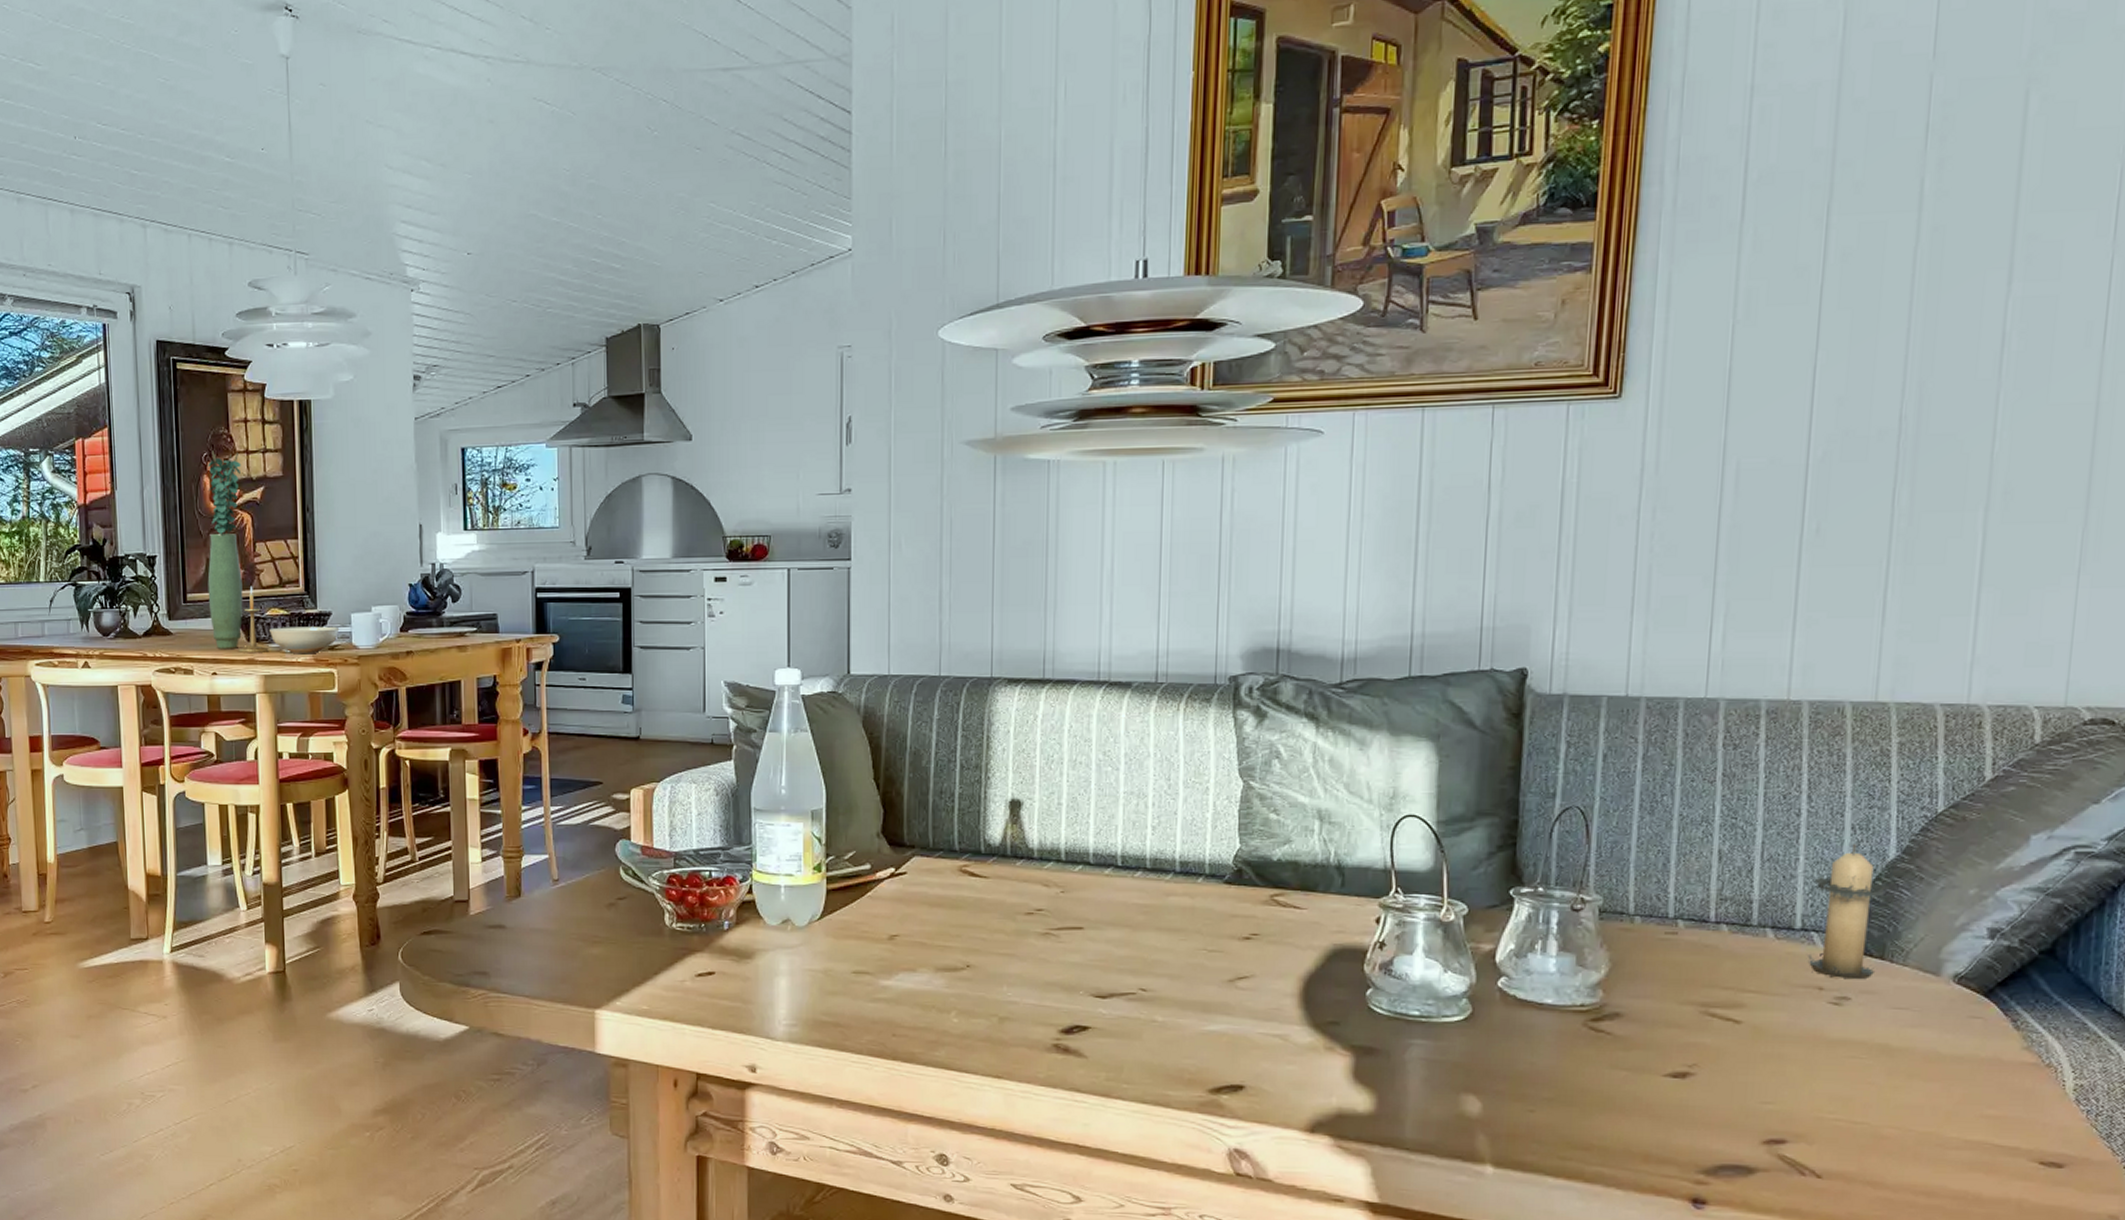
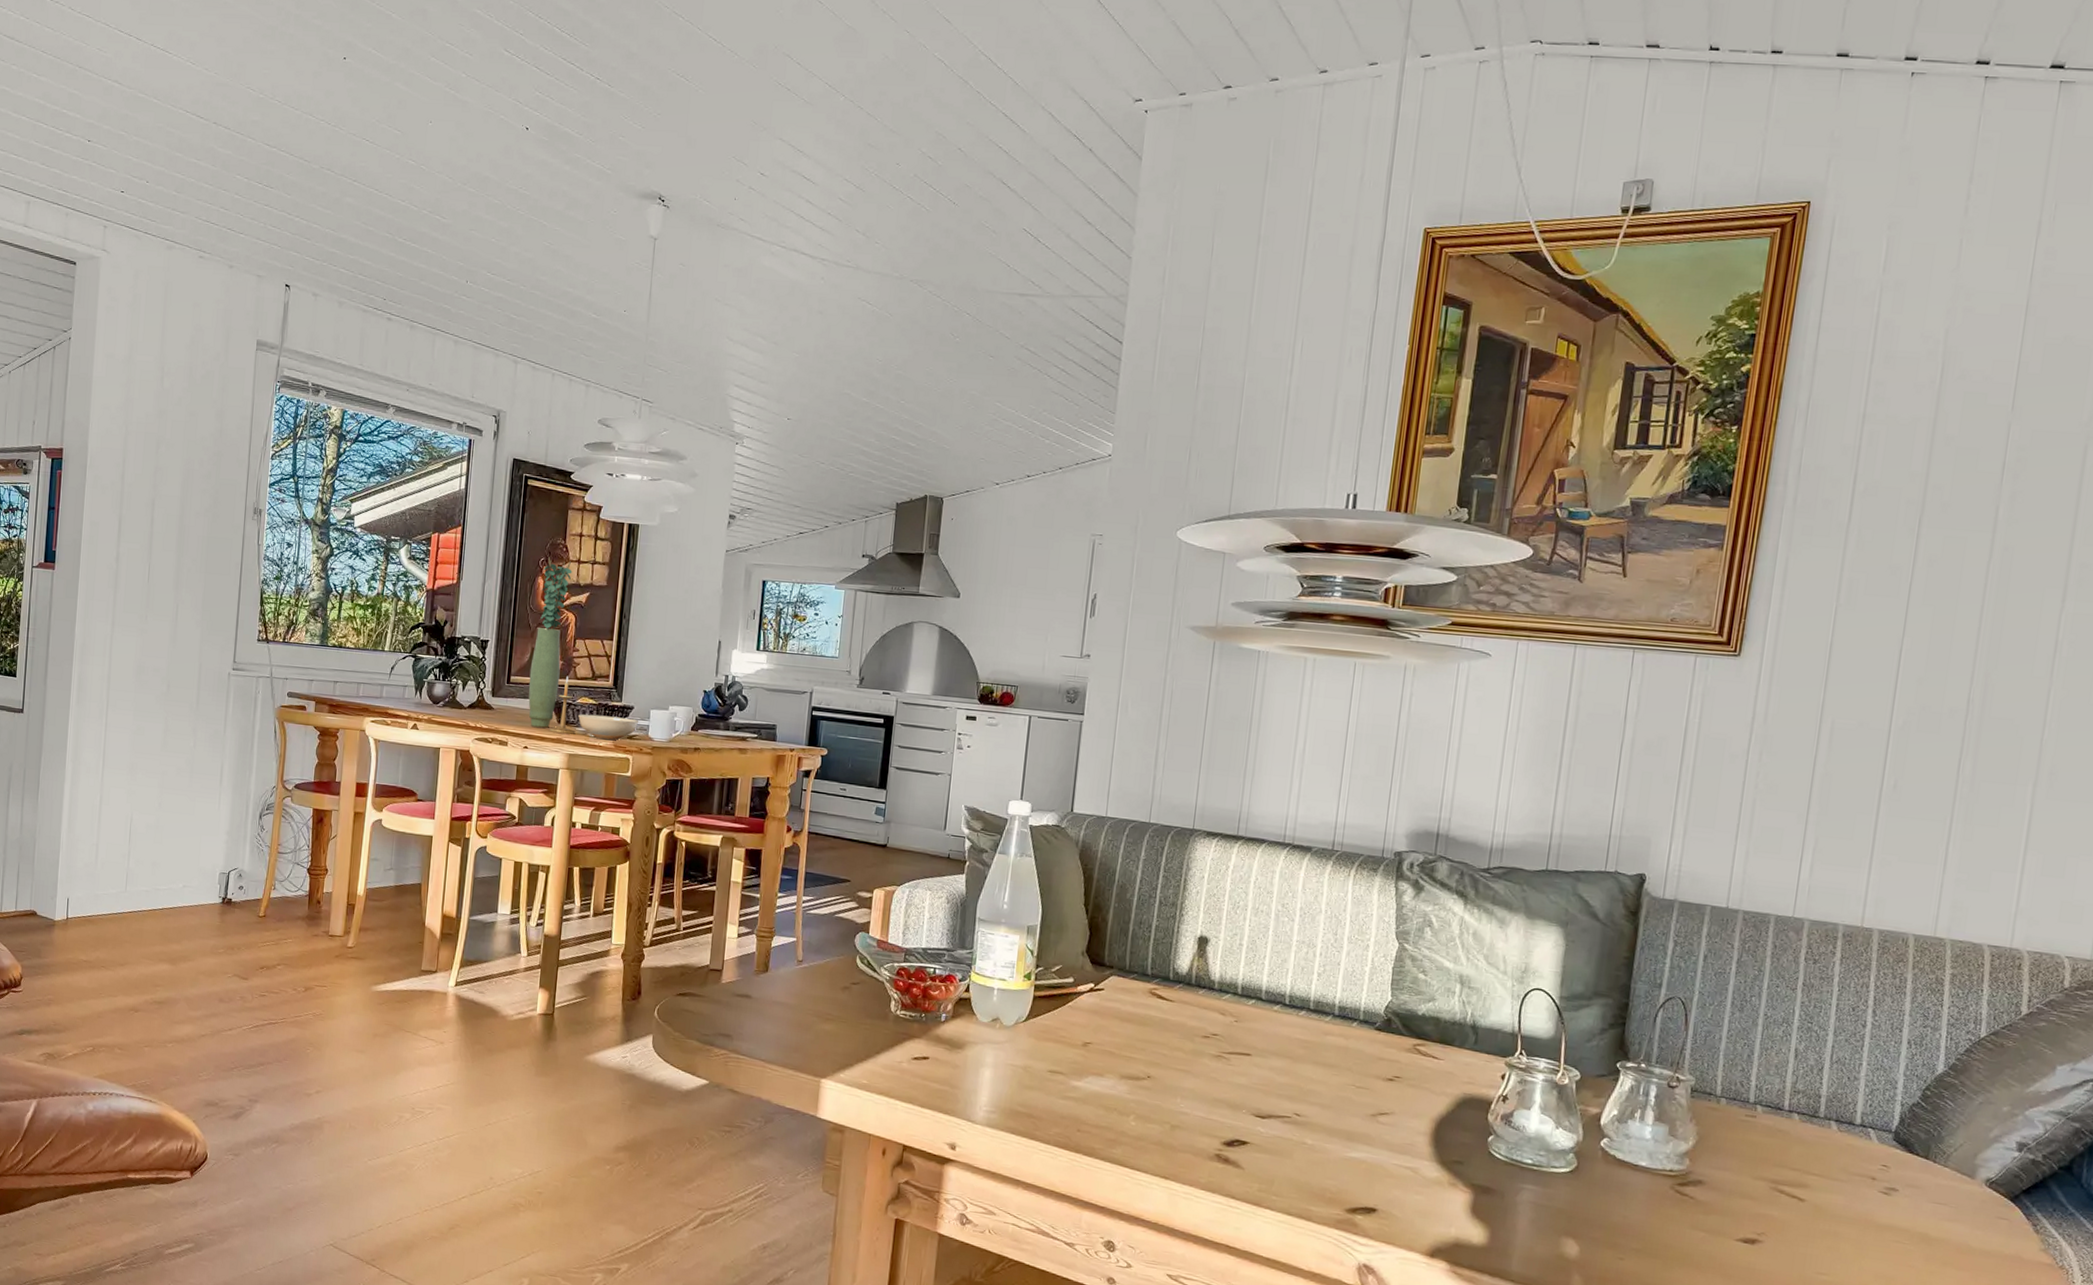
candle: present [1807,843,1887,980] -> none [1864,1055,1934,1175]

